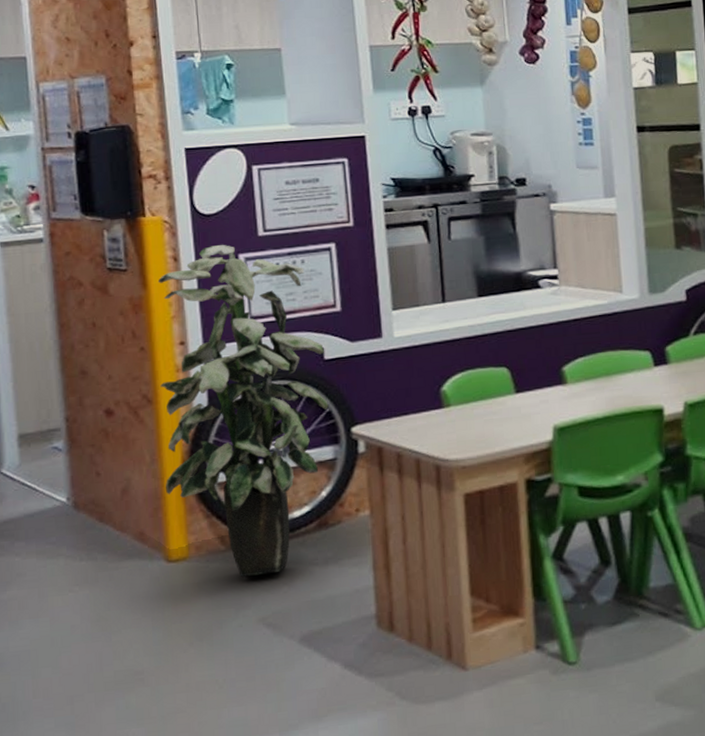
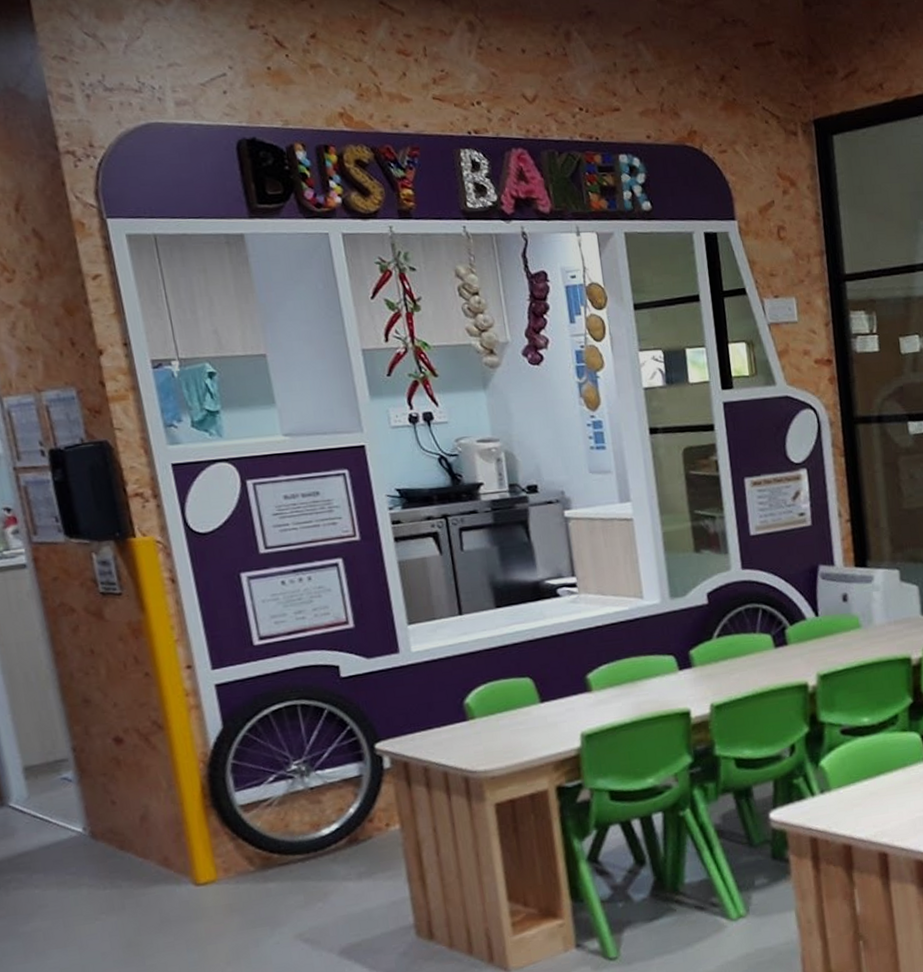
indoor plant: present [157,244,329,578] -> none [156,563,349,896]

